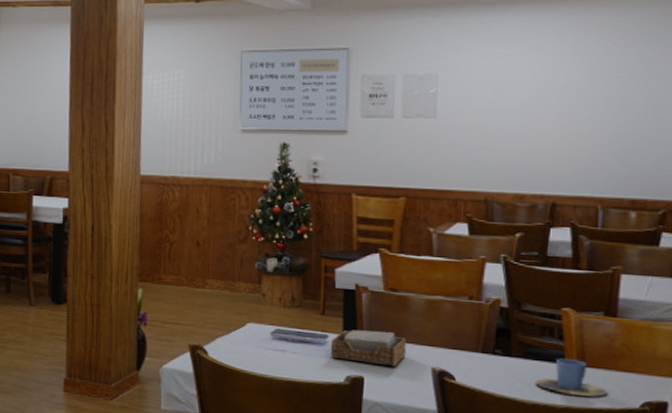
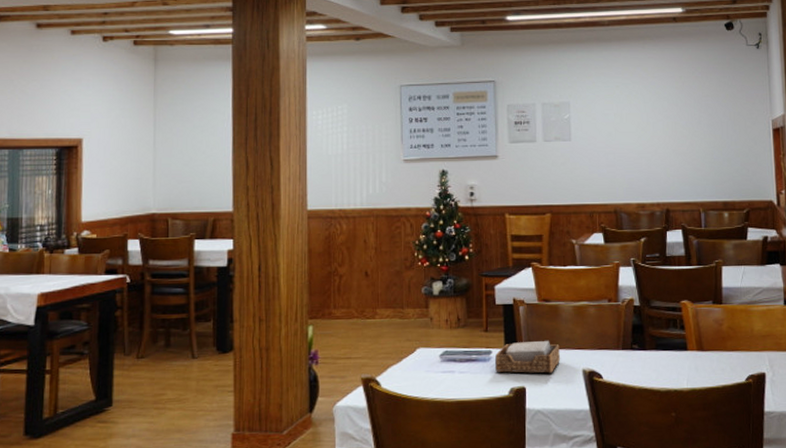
cup: present [536,357,608,397] -> none [667,345,722,379]

